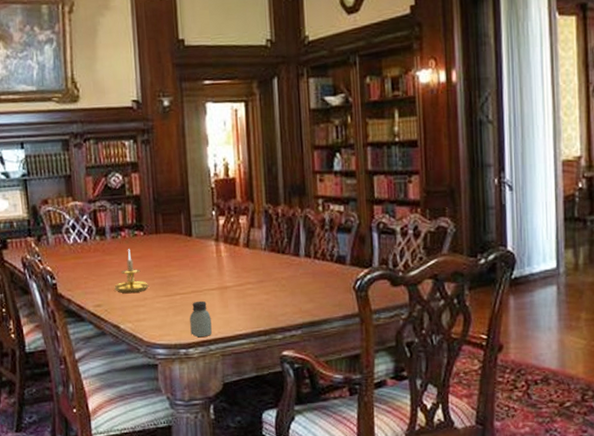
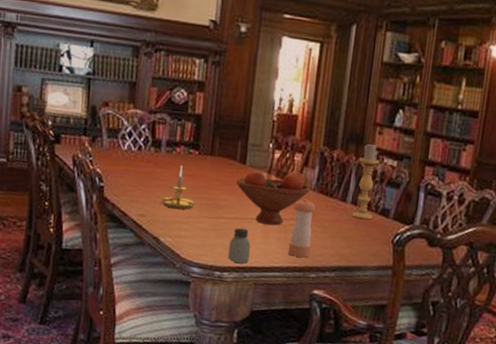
fruit bowl: none [185,234,261,293] -> present [236,170,310,226]
pepper shaker: none [247,260,273,321] -> present [287,199,315,258]
candle holder: none [305,192,329,271] -> present [351,142,380,220]

